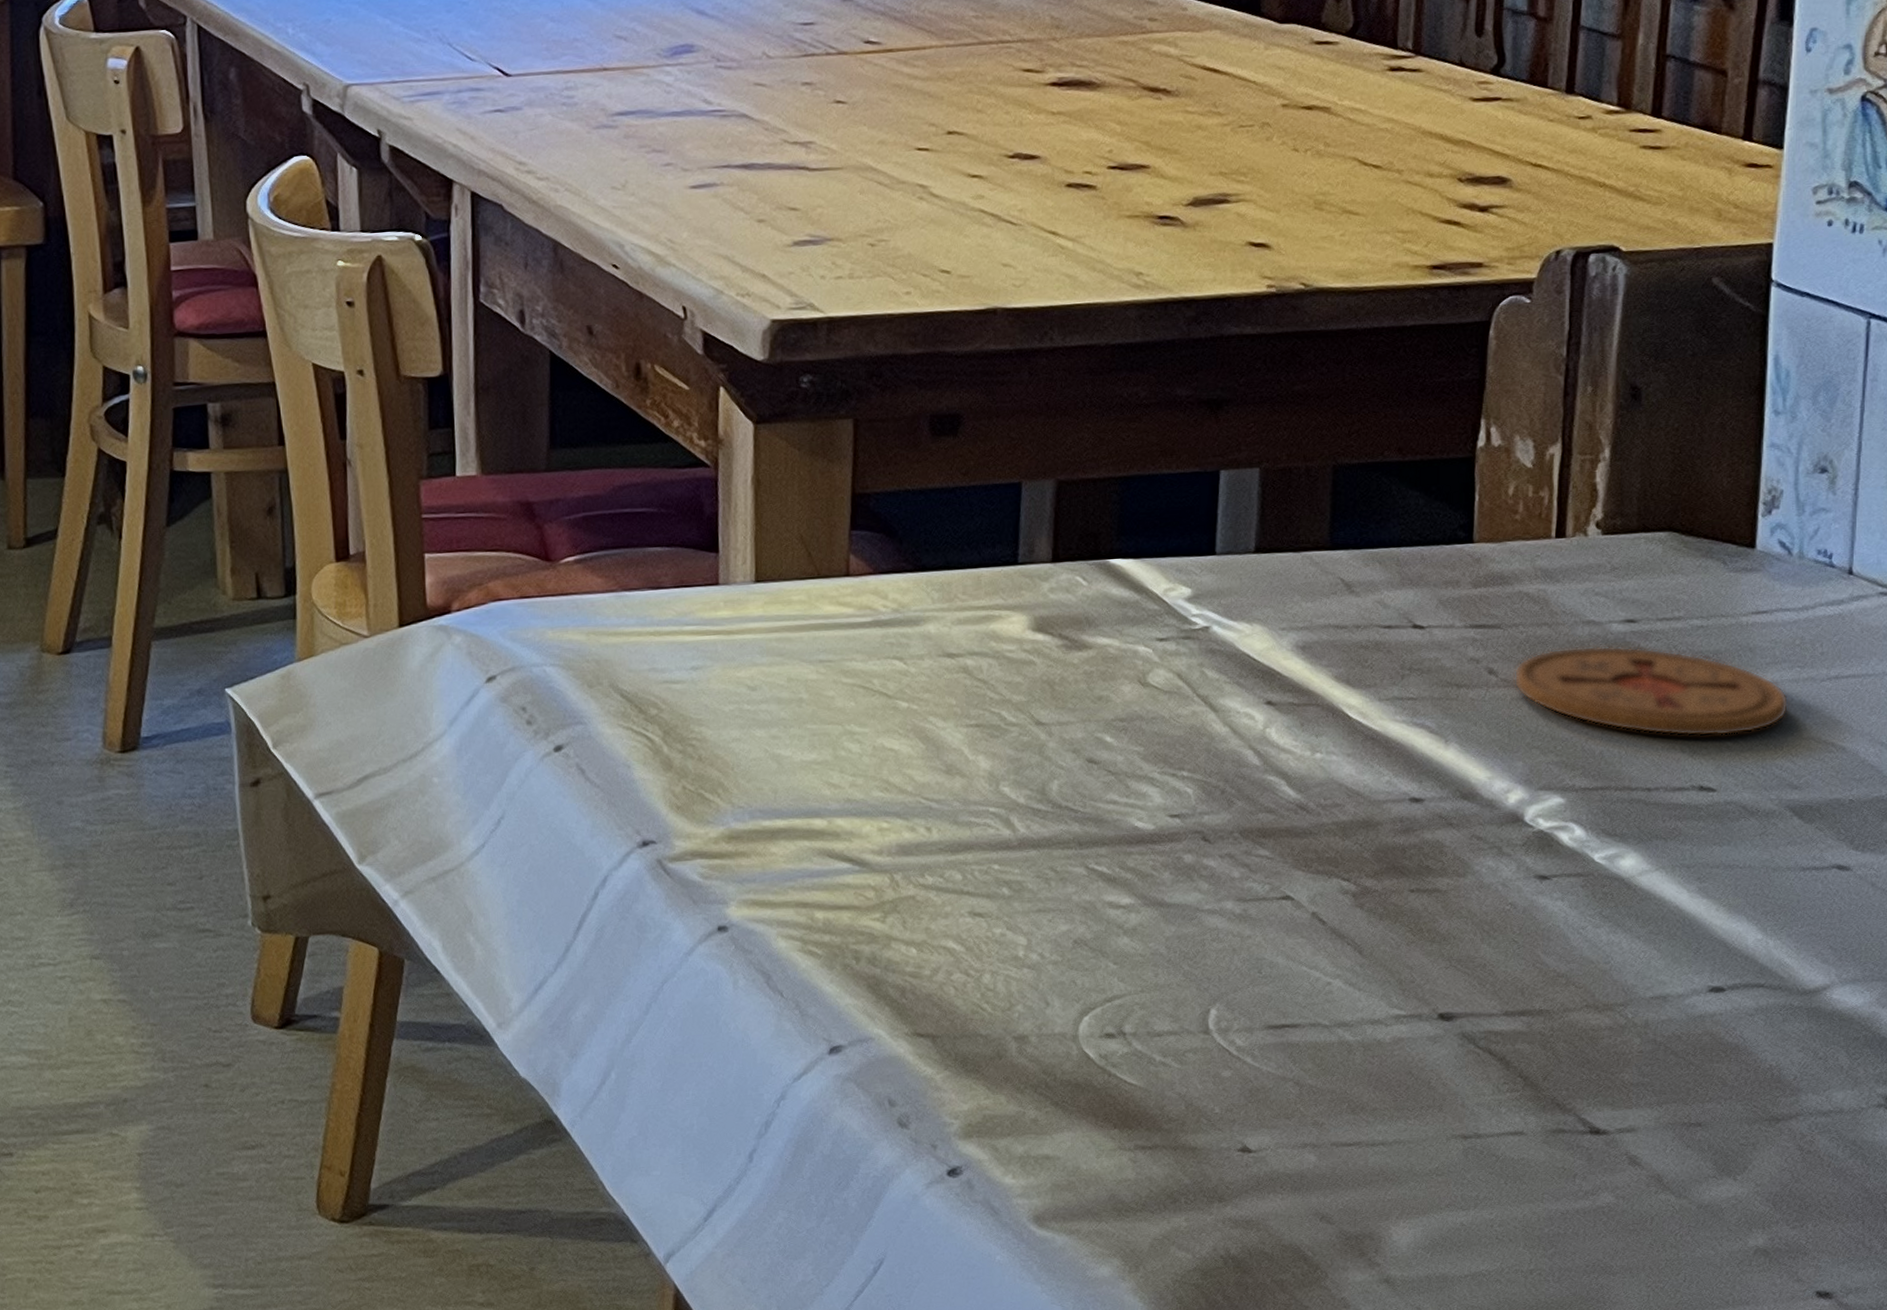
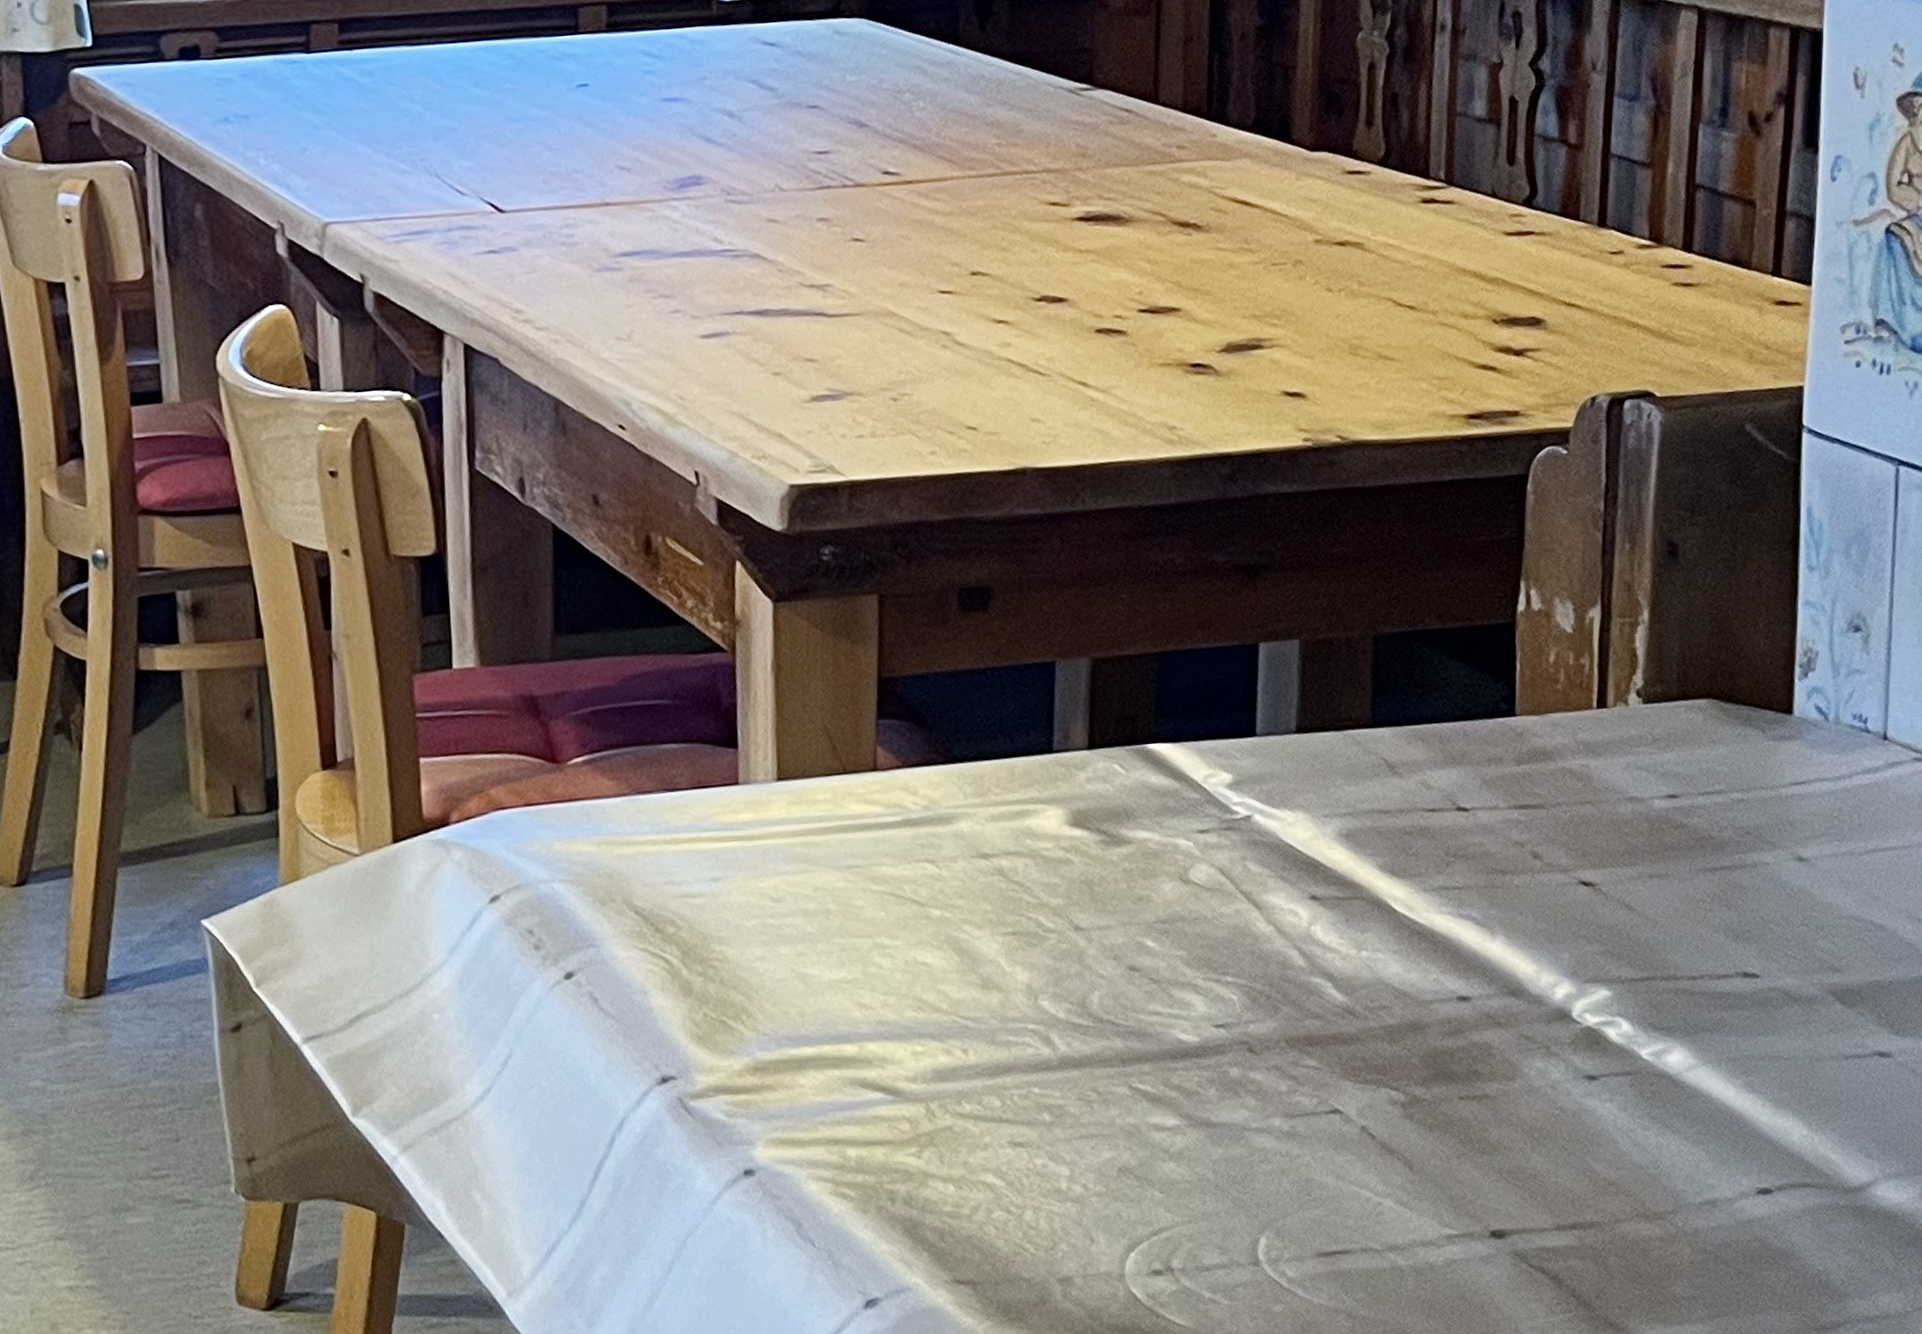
coaster: present [1514,645,1789,737] -> none [1558,823,1829,919]

